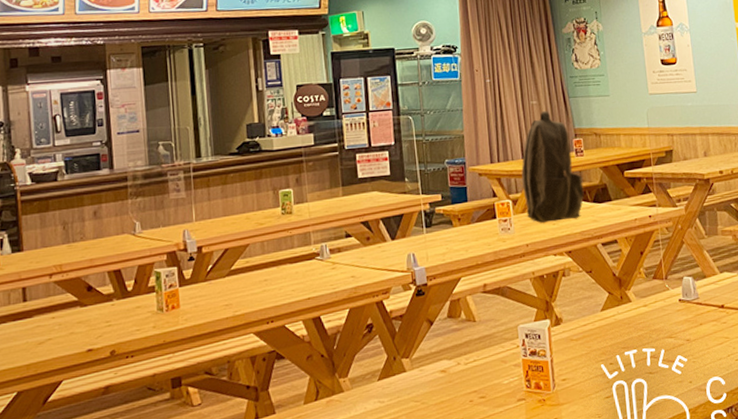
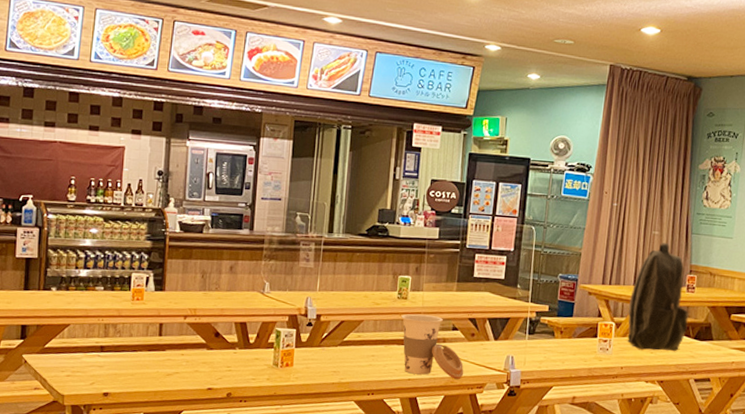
cup: none [289,225,366,292] -> present [401,313,464,380]

